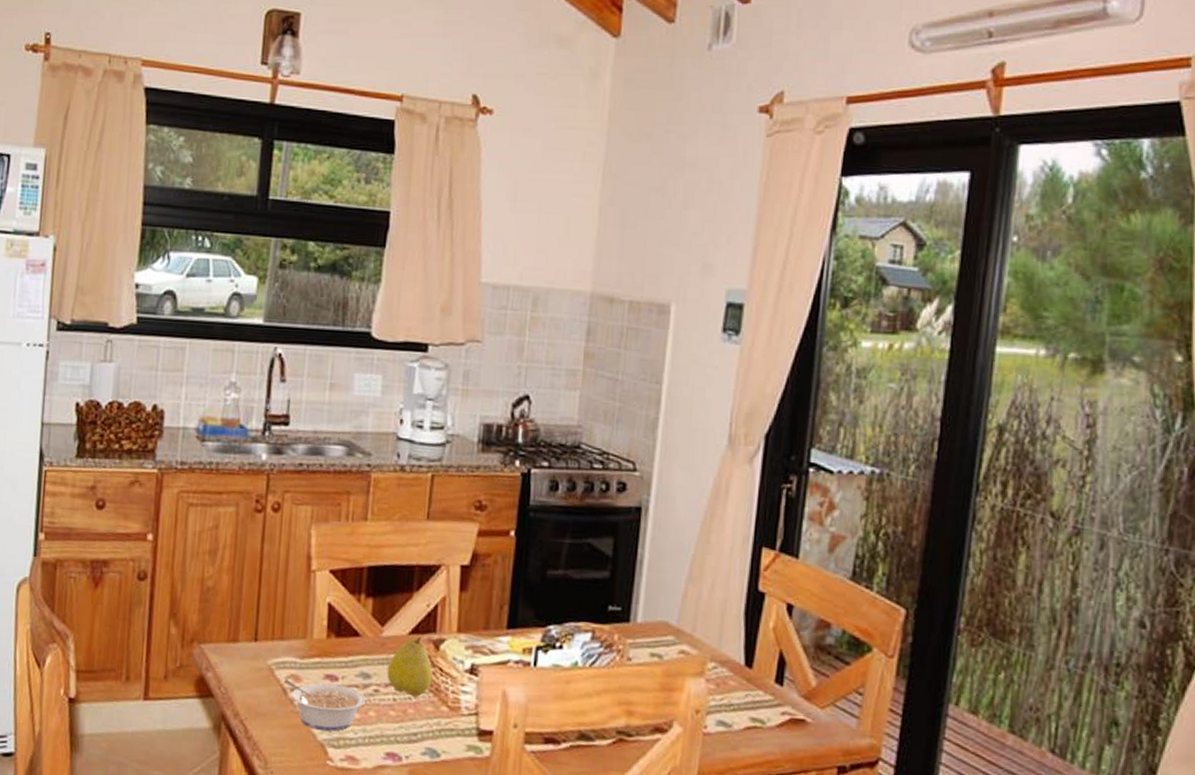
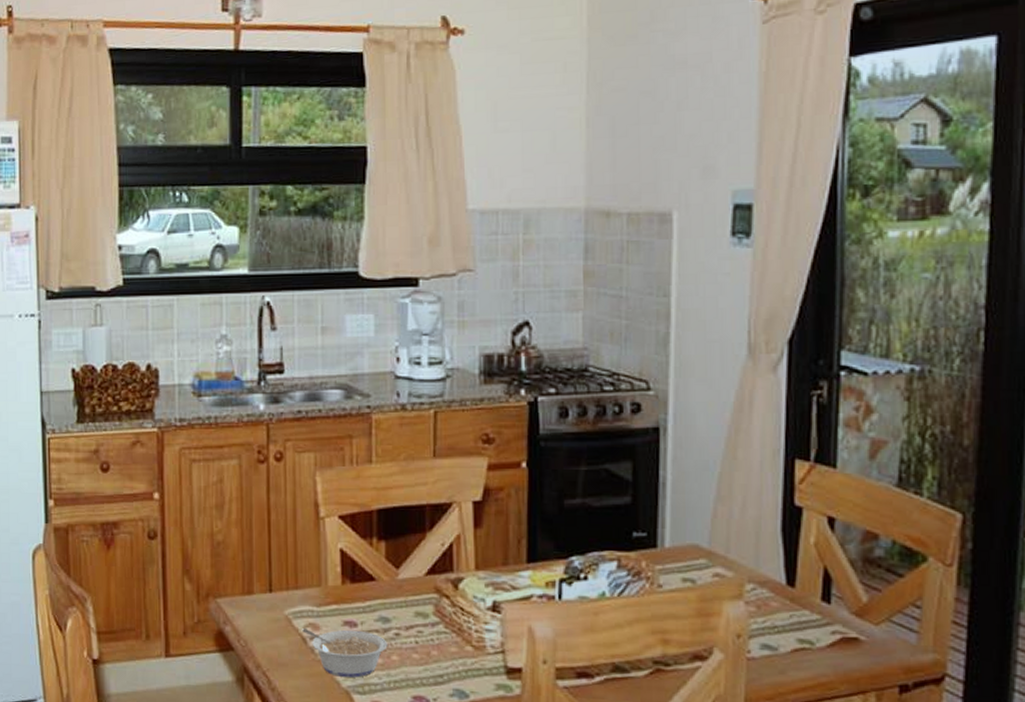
fruit: present [387,635,433,697] -> none [406,576,454,638]

